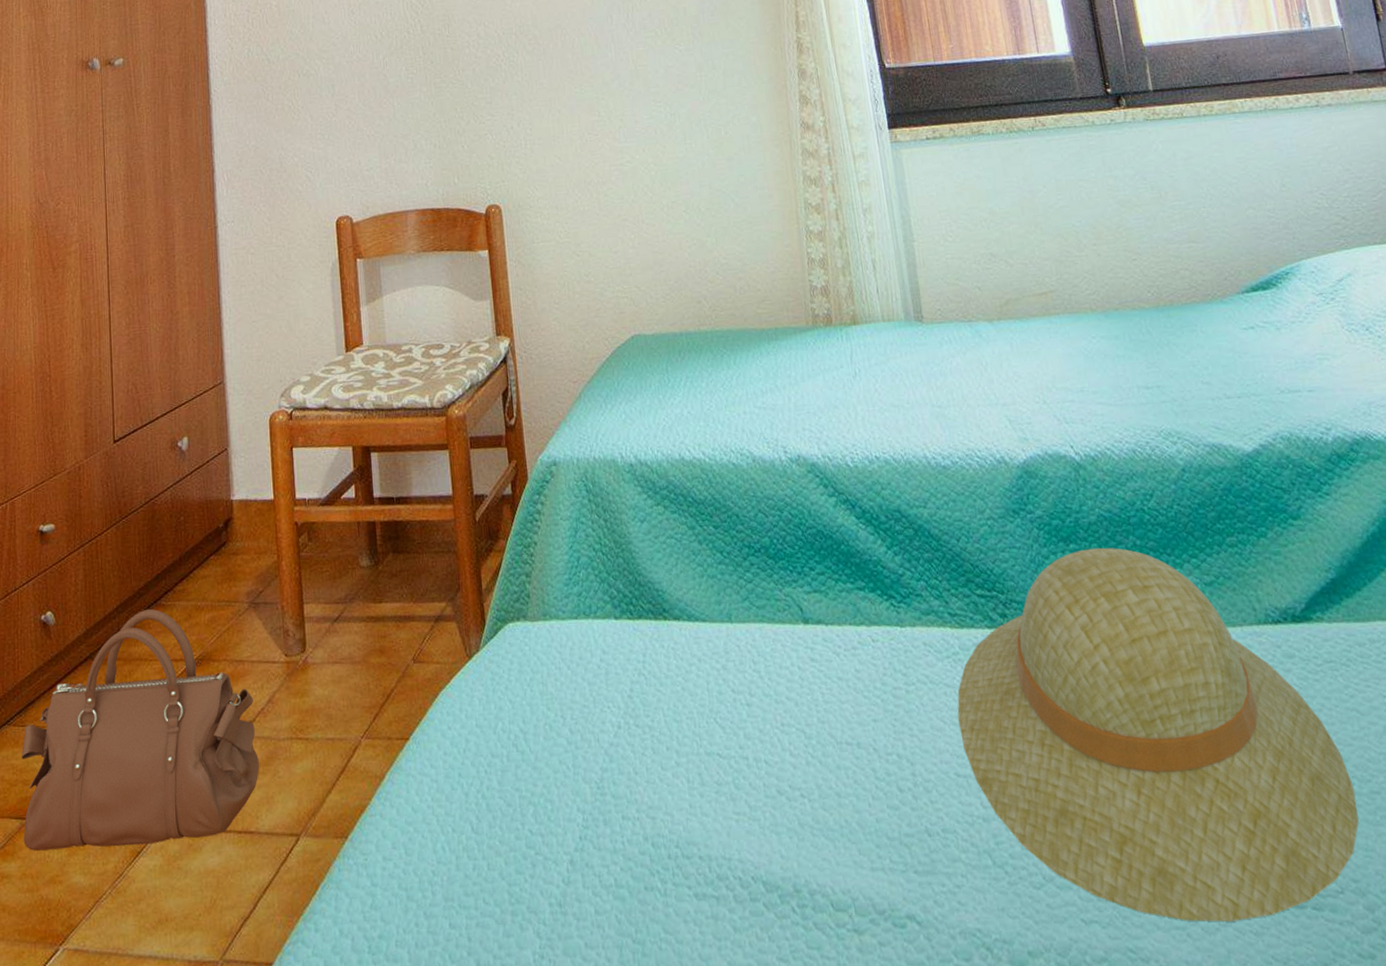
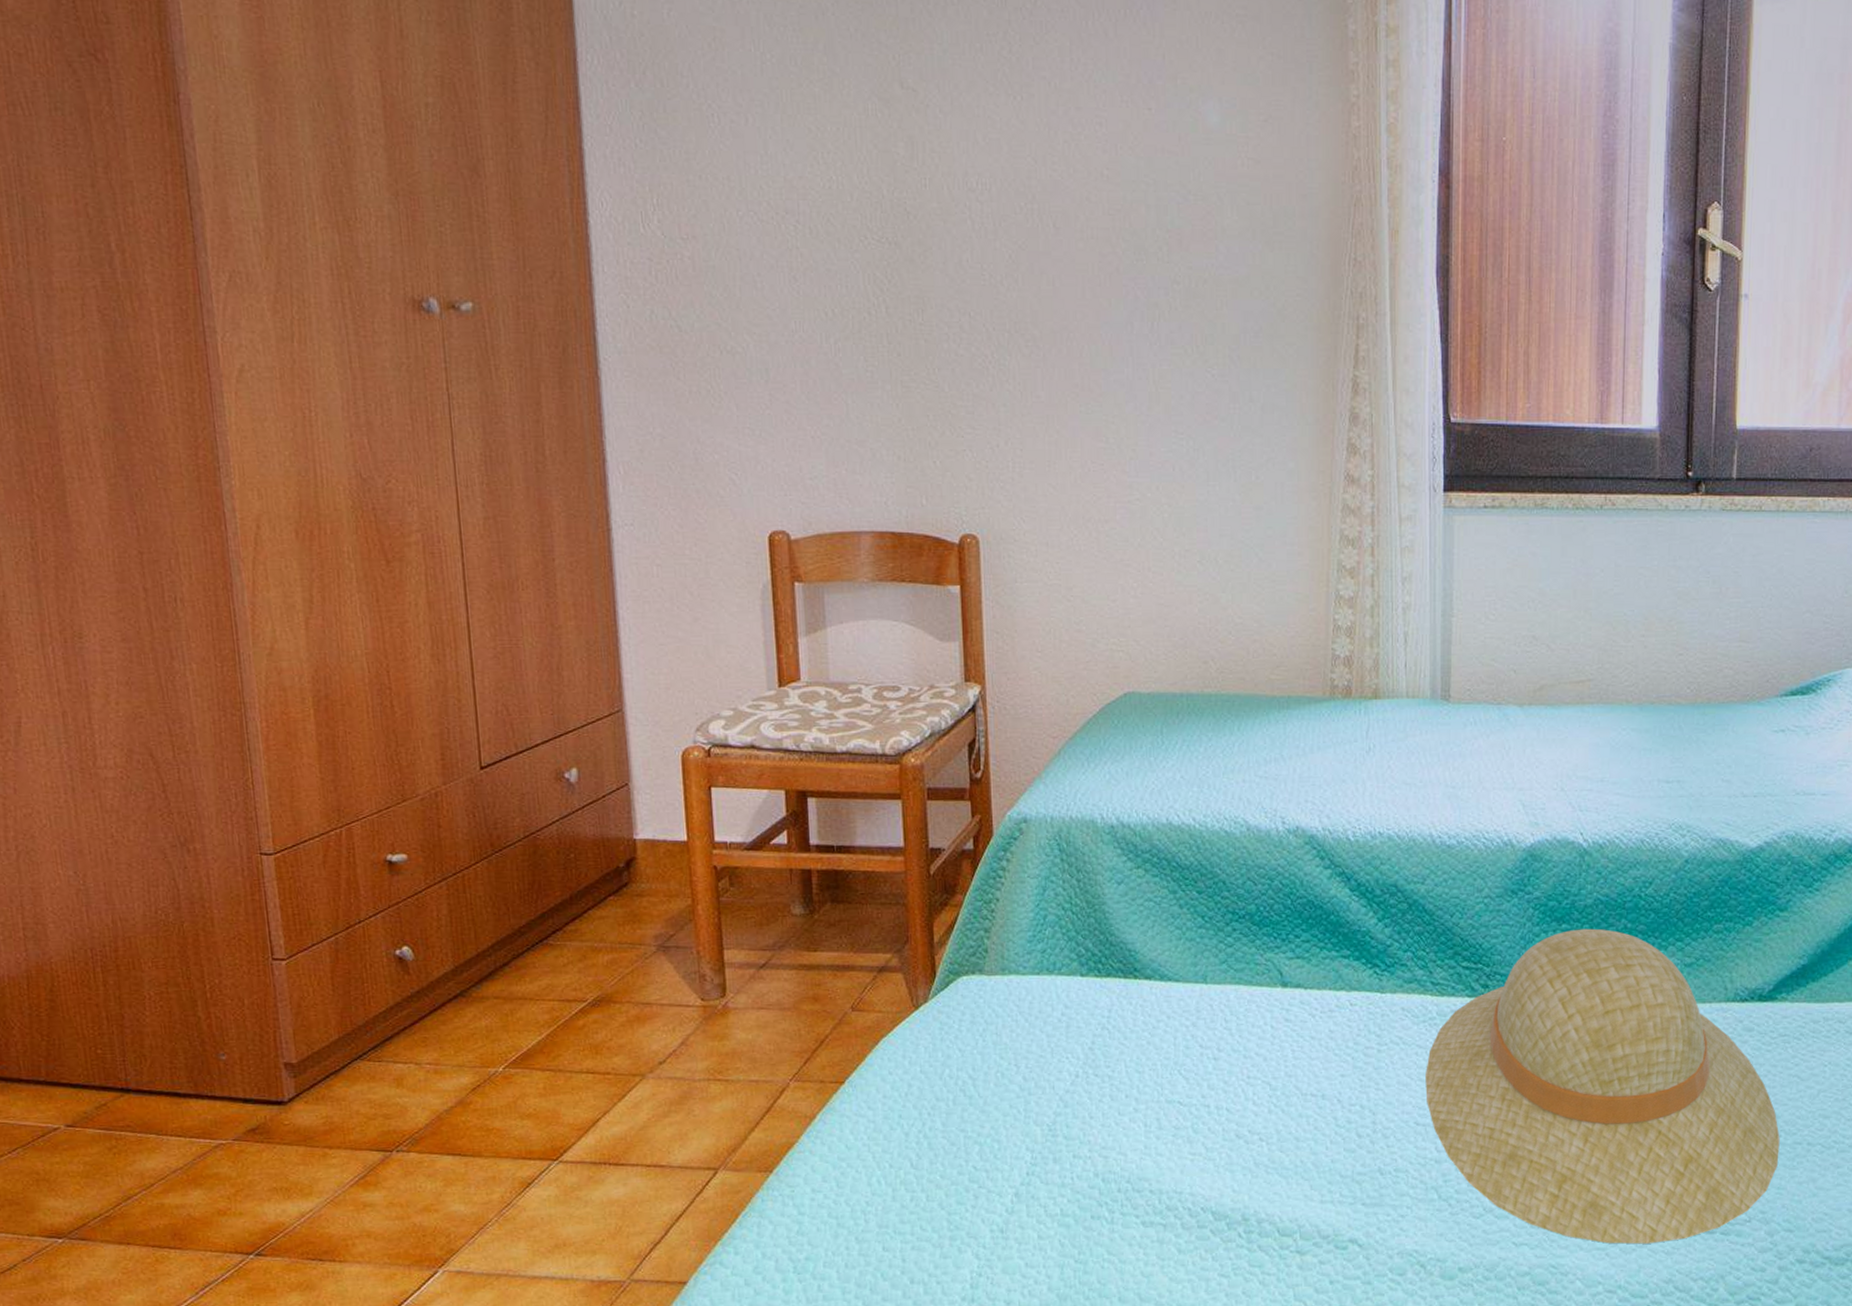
shoulder bag: present [21,608,259,851] -> none [379,947,671,1182]

